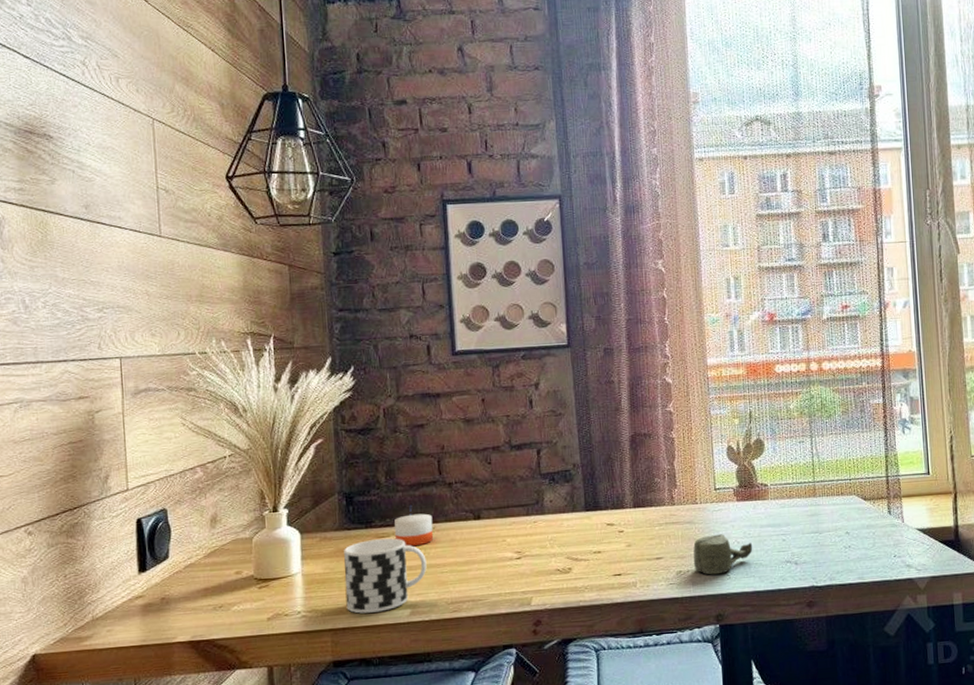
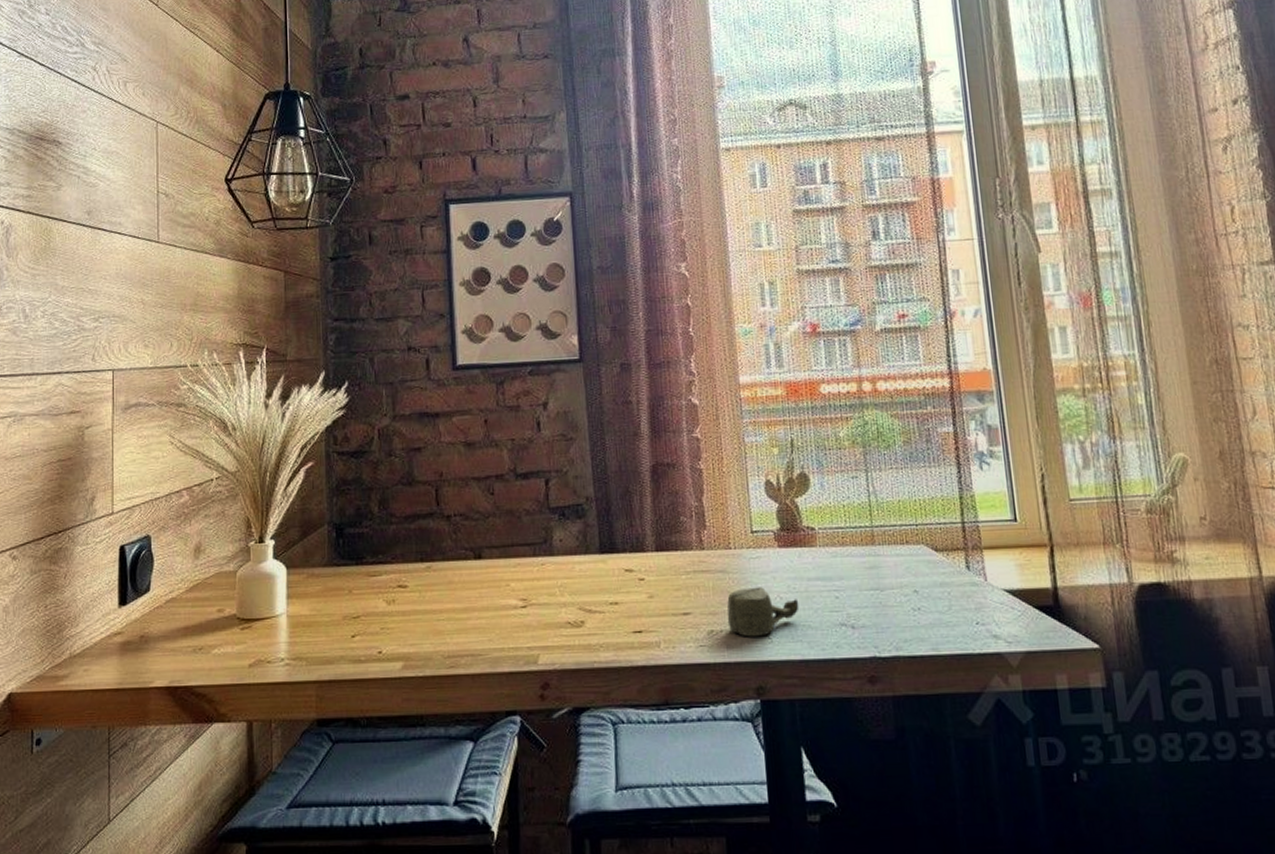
cup: present [344,538,427,614] -> none [331,577,422,664]
candle: present [394,509,434,547] -> none [387,545,430,588]

